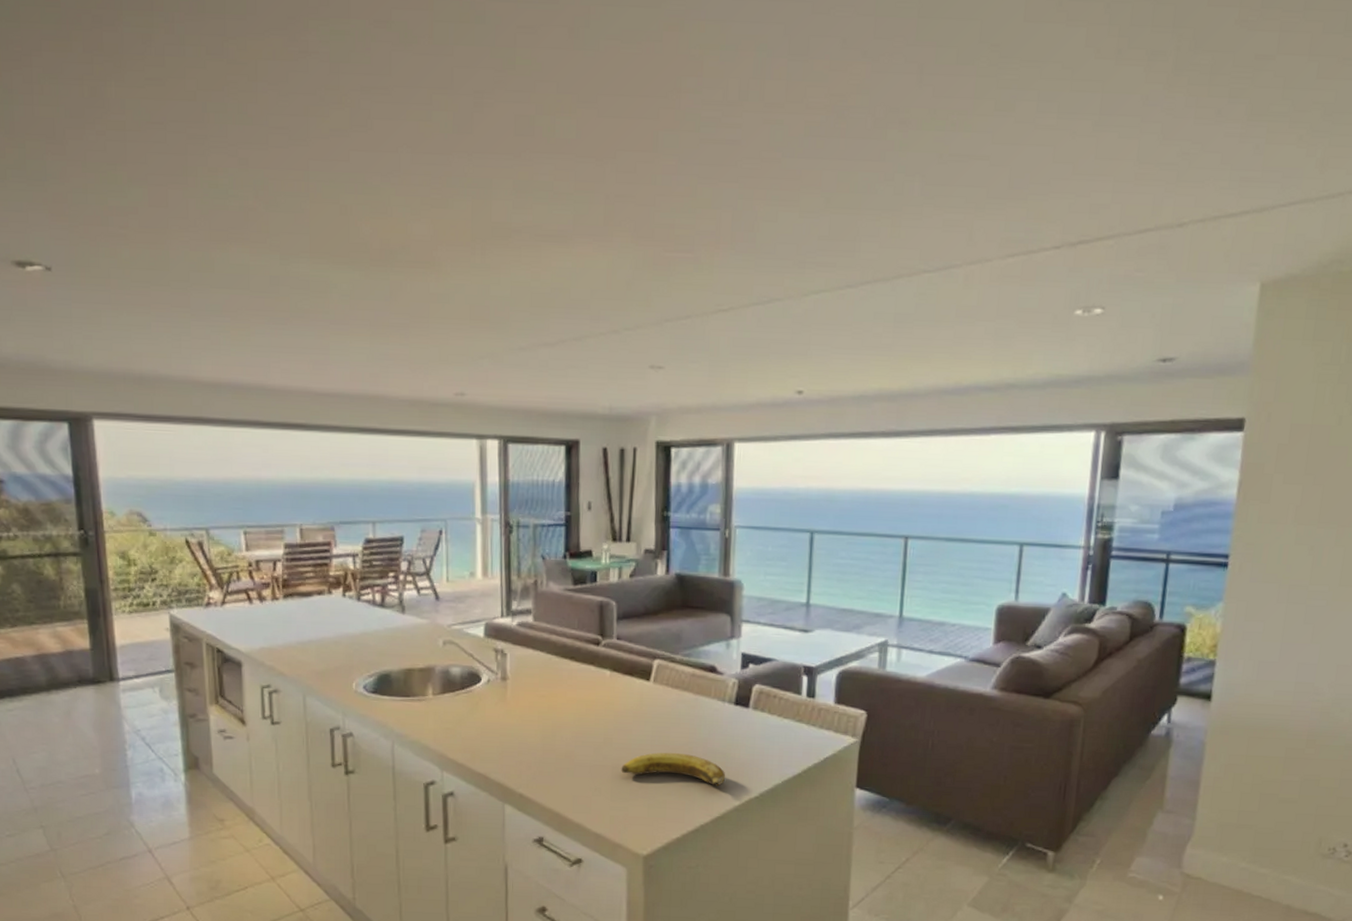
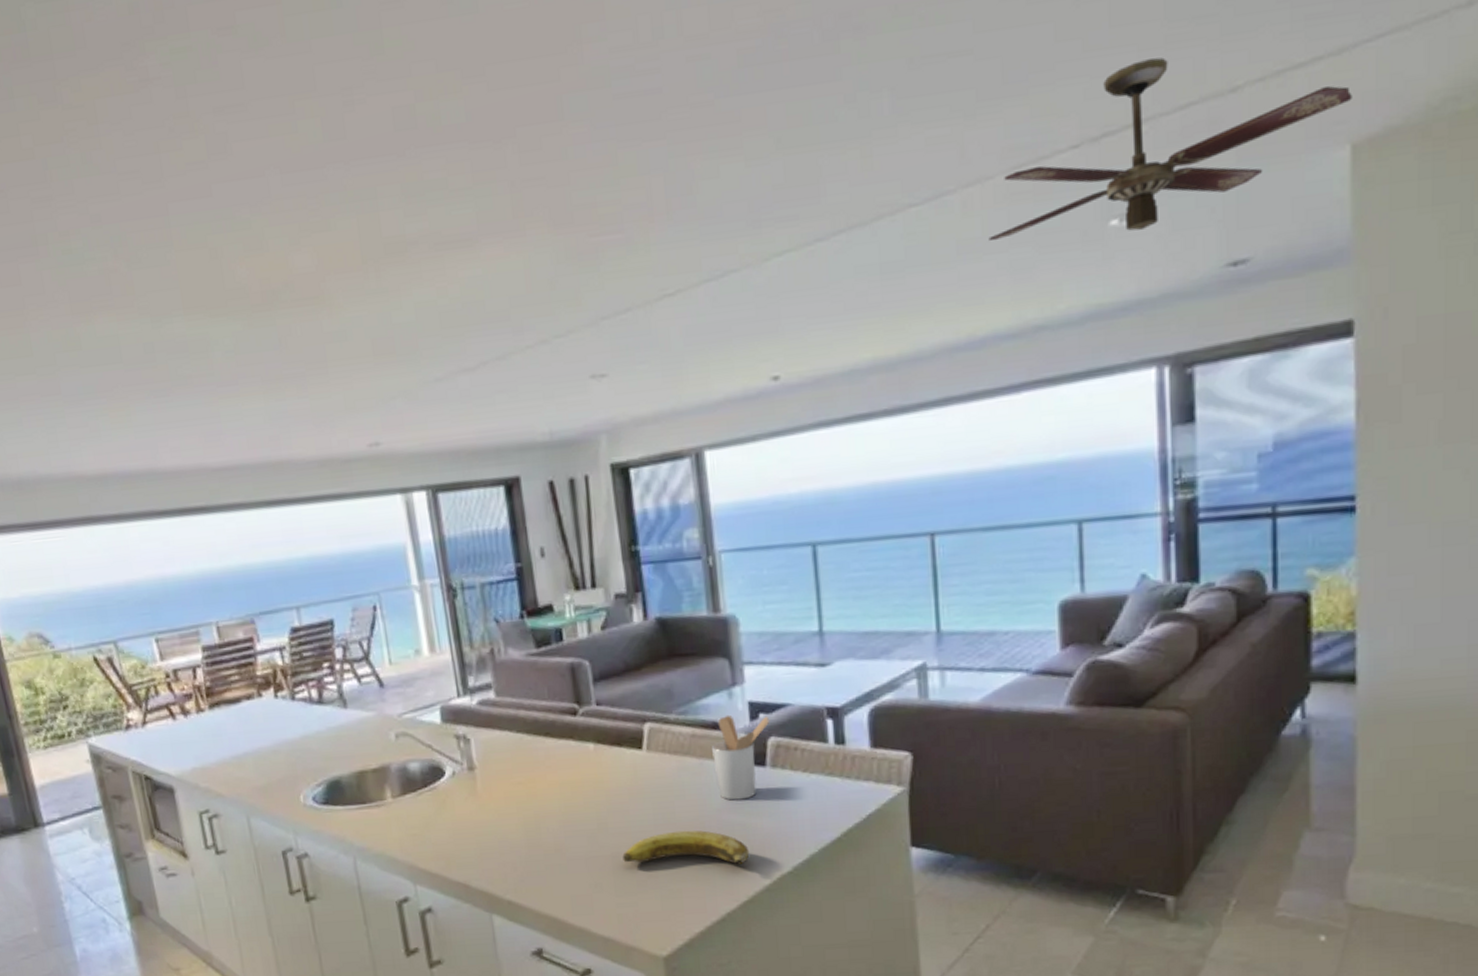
utensil holder: none [707,661,758,733] -> present [712,714,770,801]
ceiling fan: none [981,189,1267,321] -> present [988,57,1352,241]

